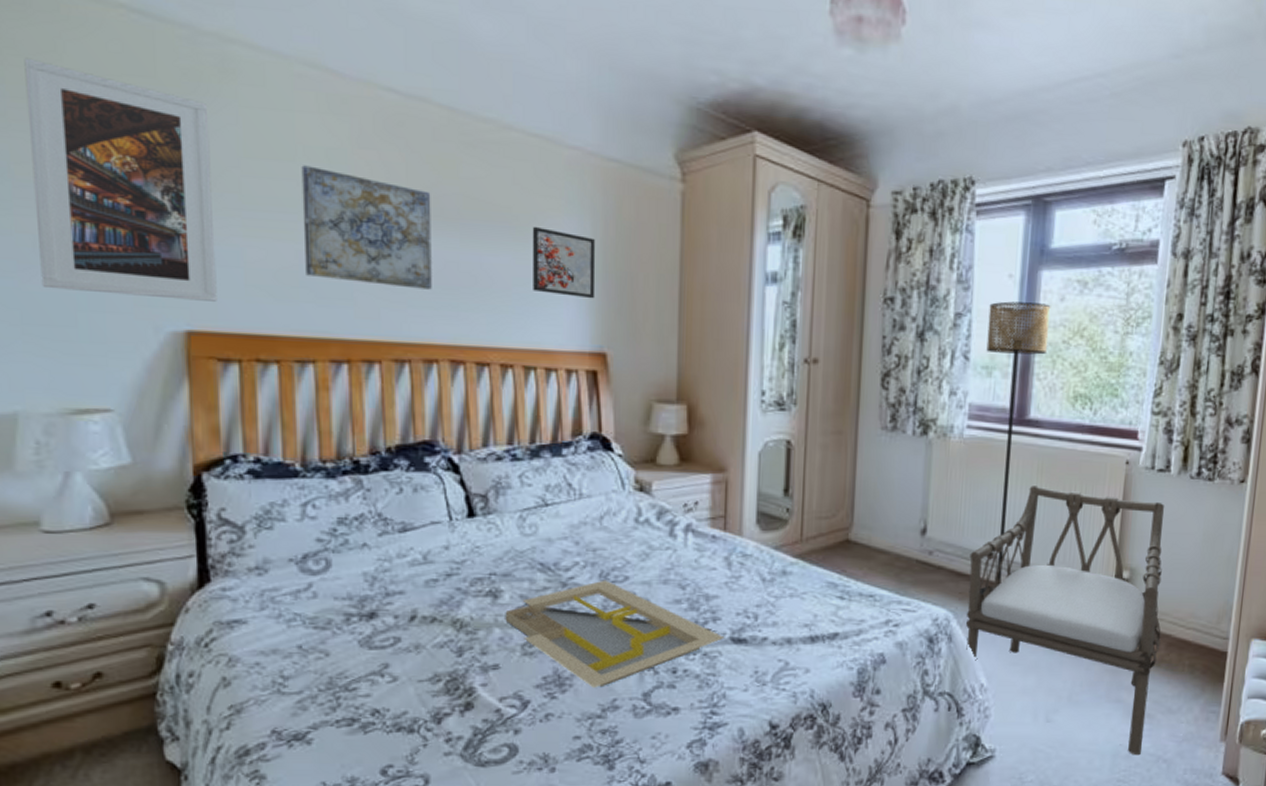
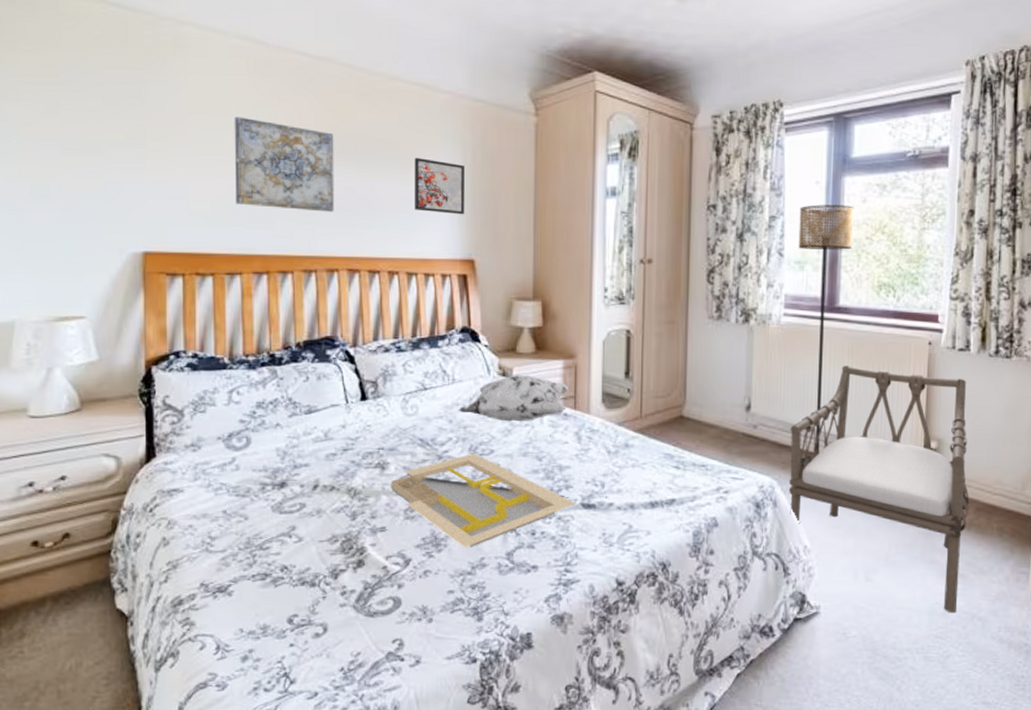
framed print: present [24,57,217,302] -> none [31,44,167,228]
decorative pillow: none [586,489,719,545] -> present [458,374,570,422]

